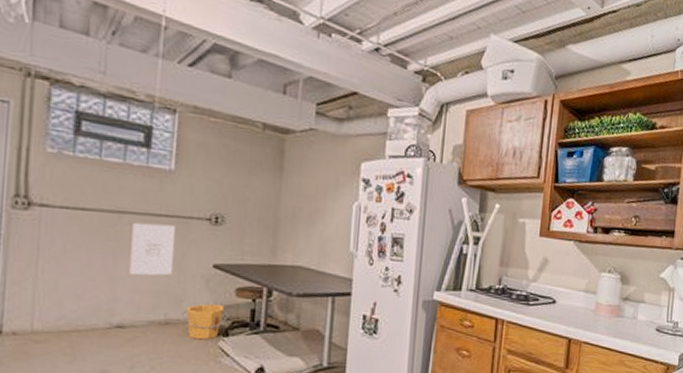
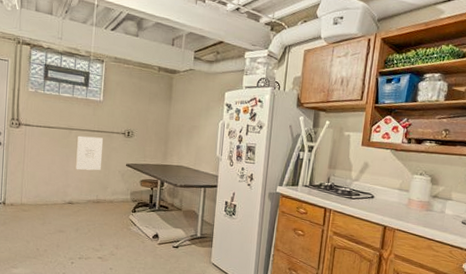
bucket: present [182,303,228,340] -> none [107,190,135,214]

